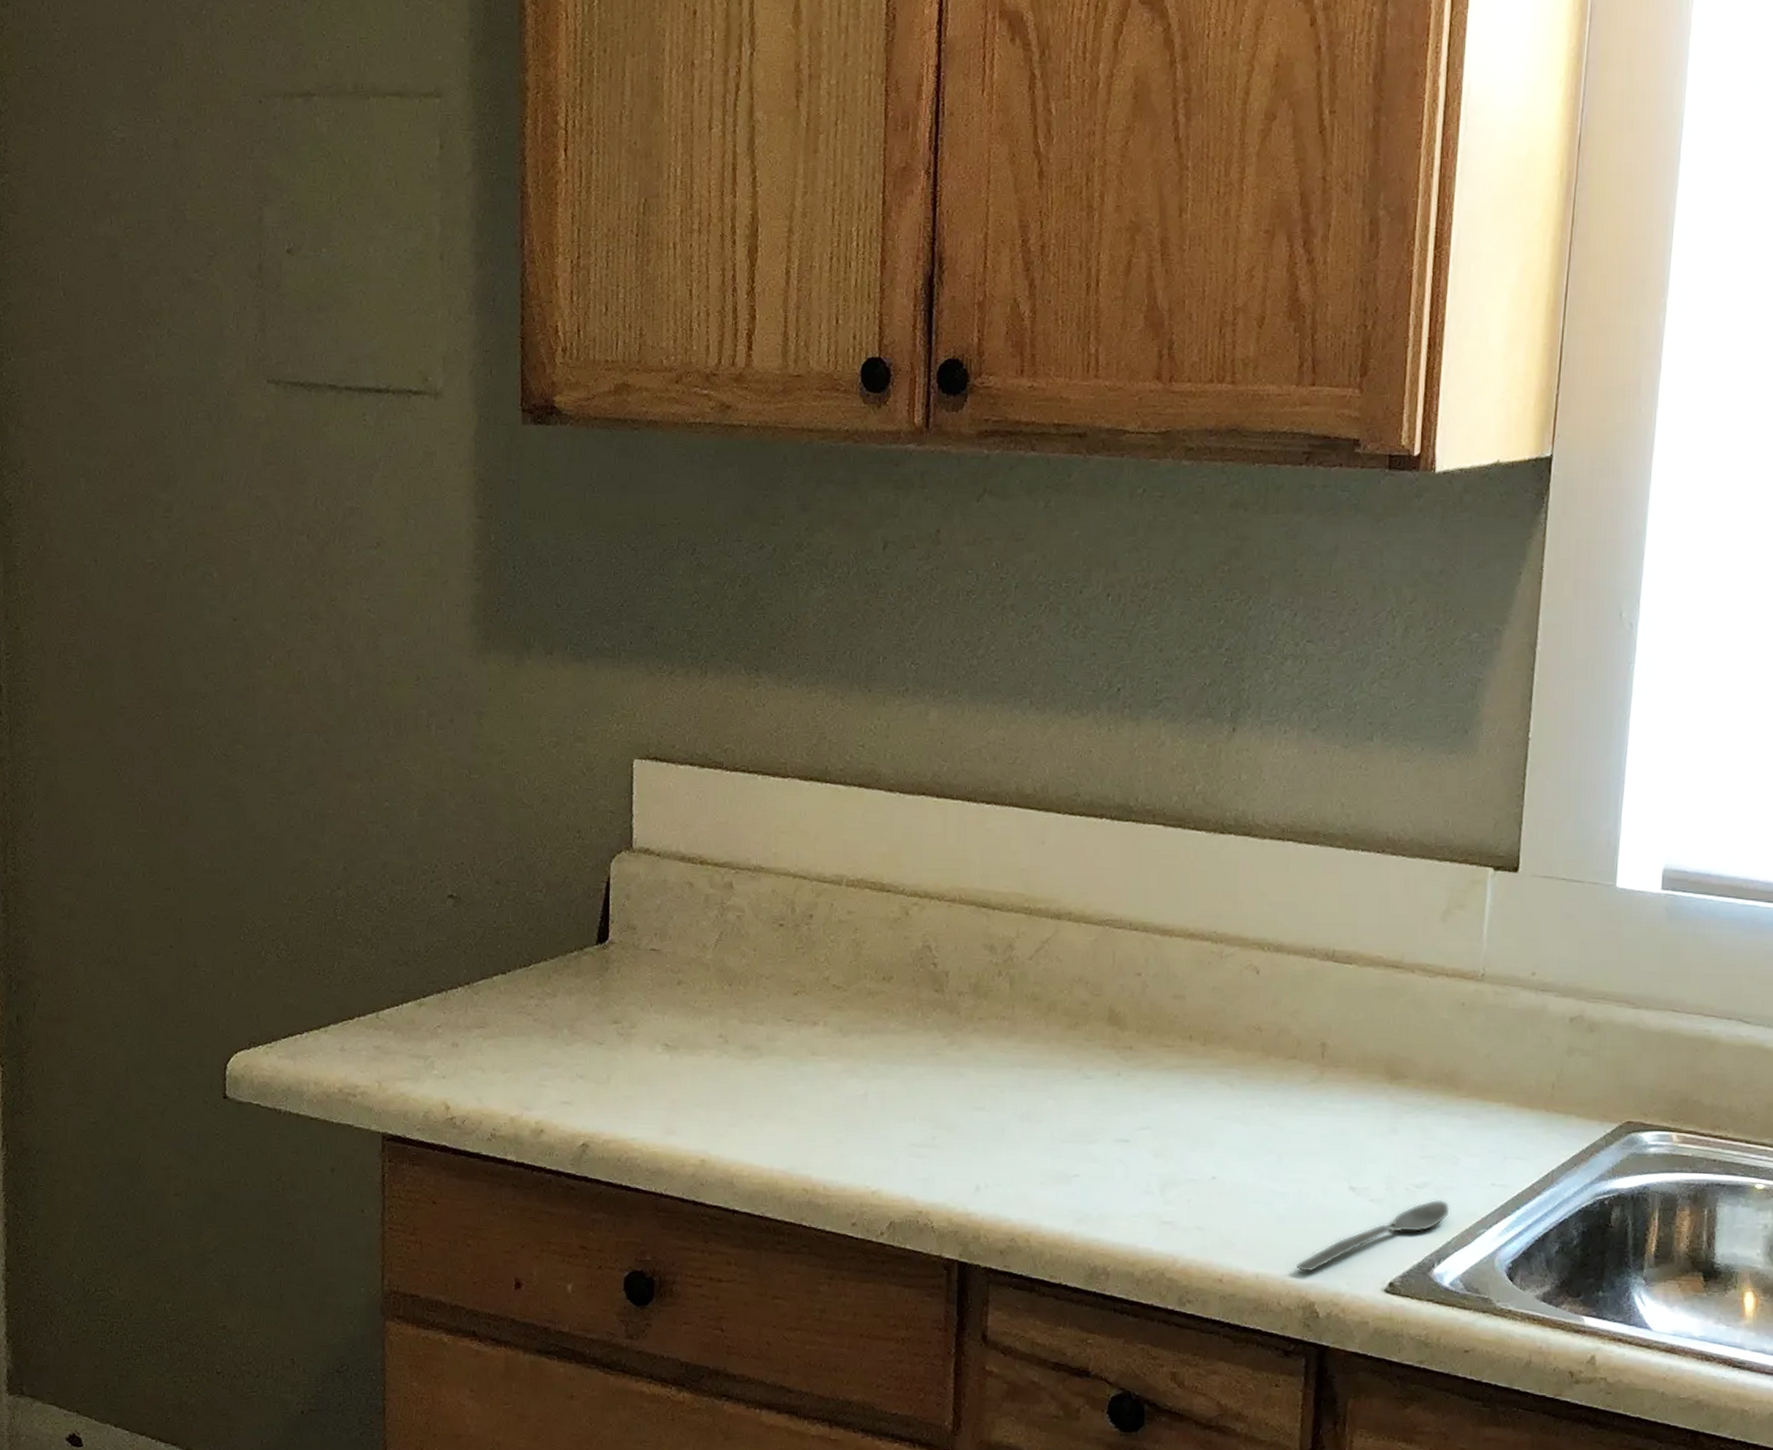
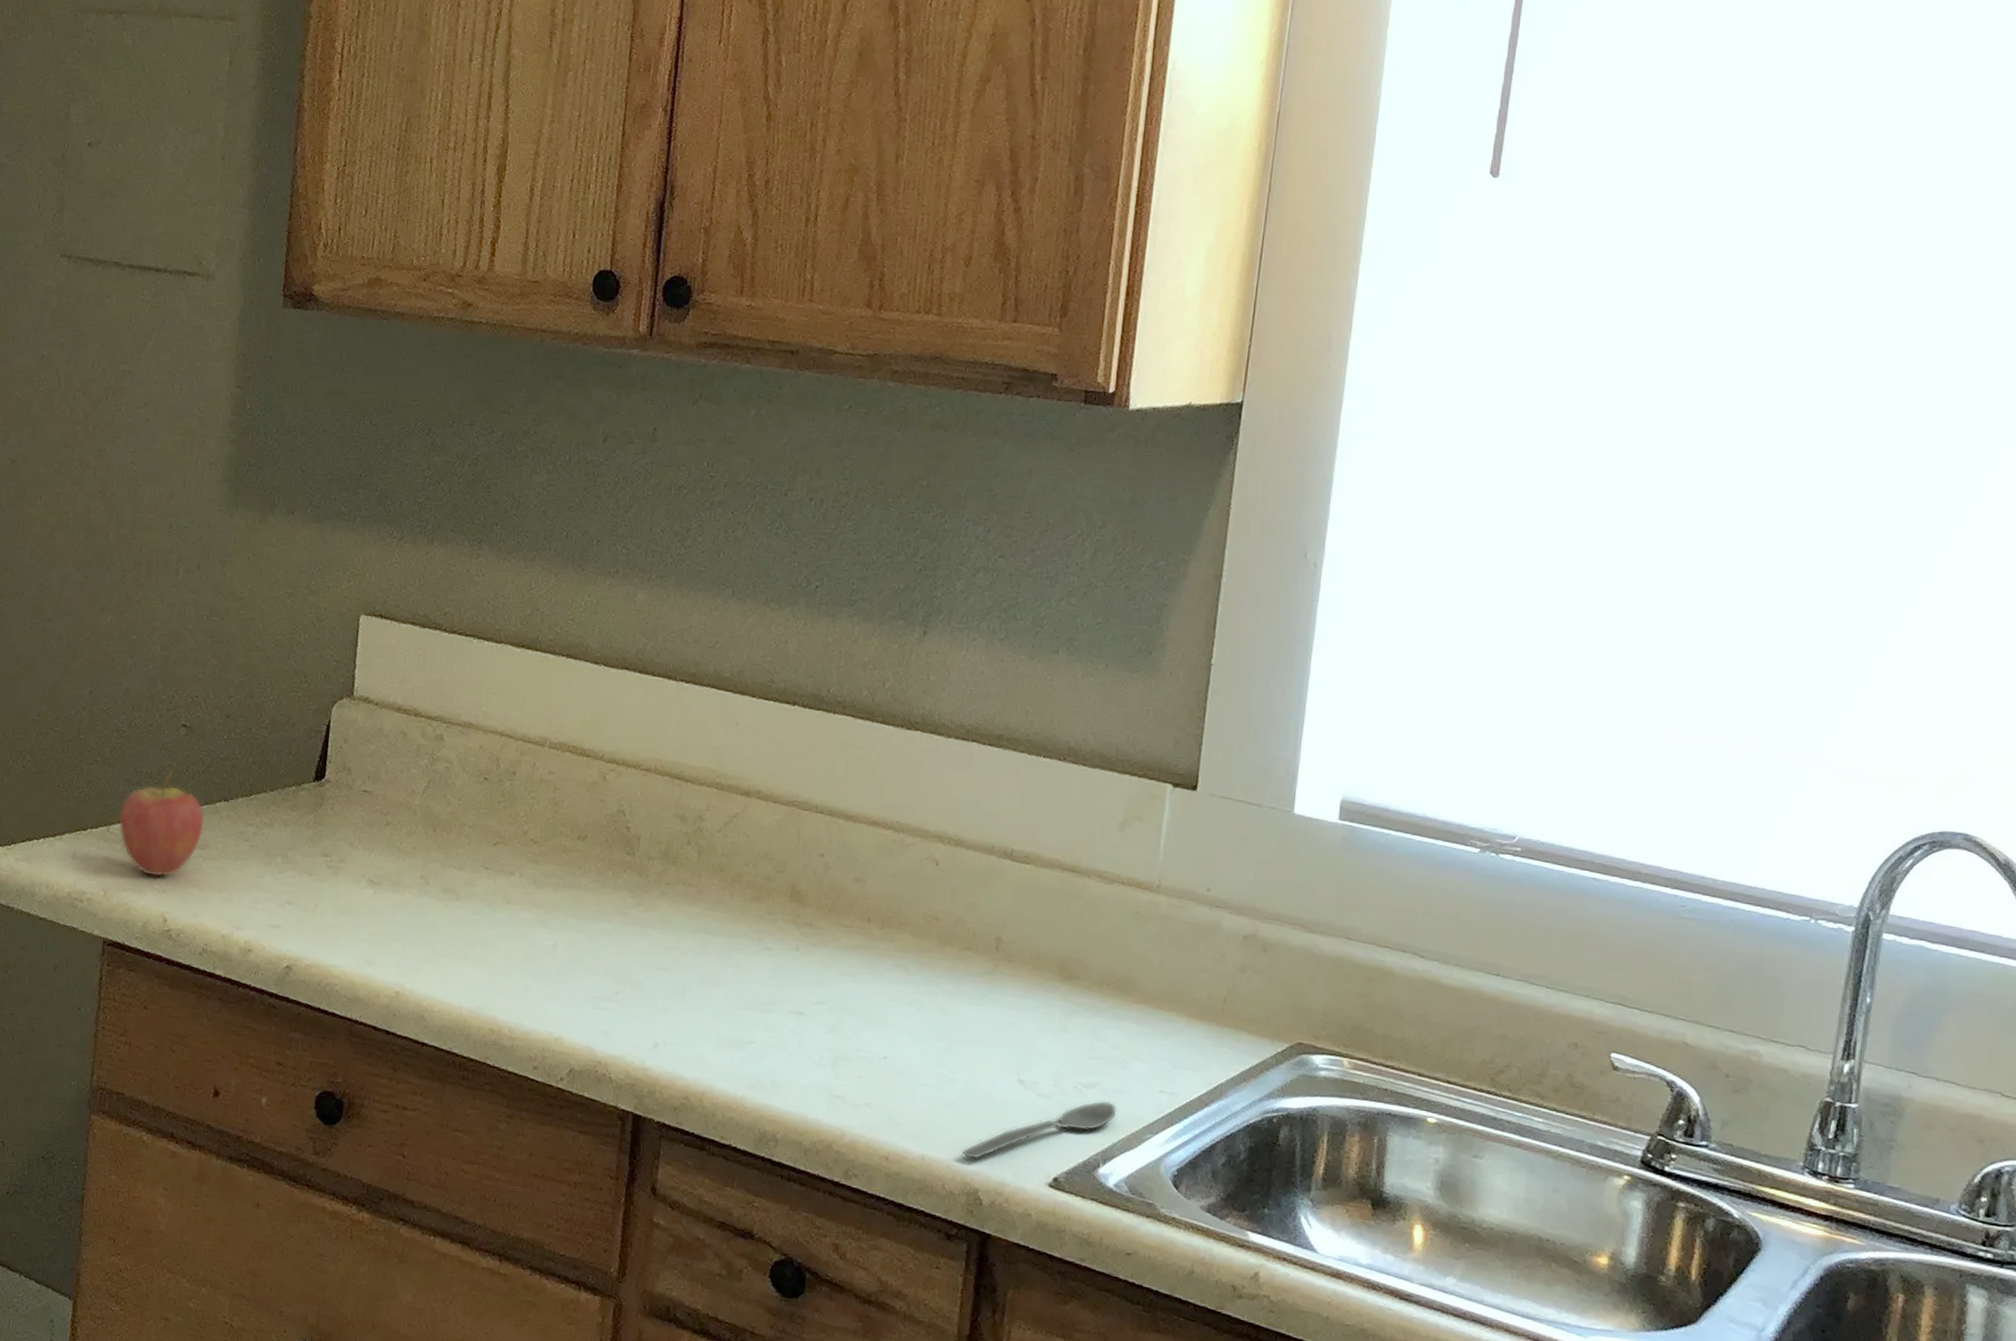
fruit: none [387,944,482,1063] -> present [118,768,205,877]

